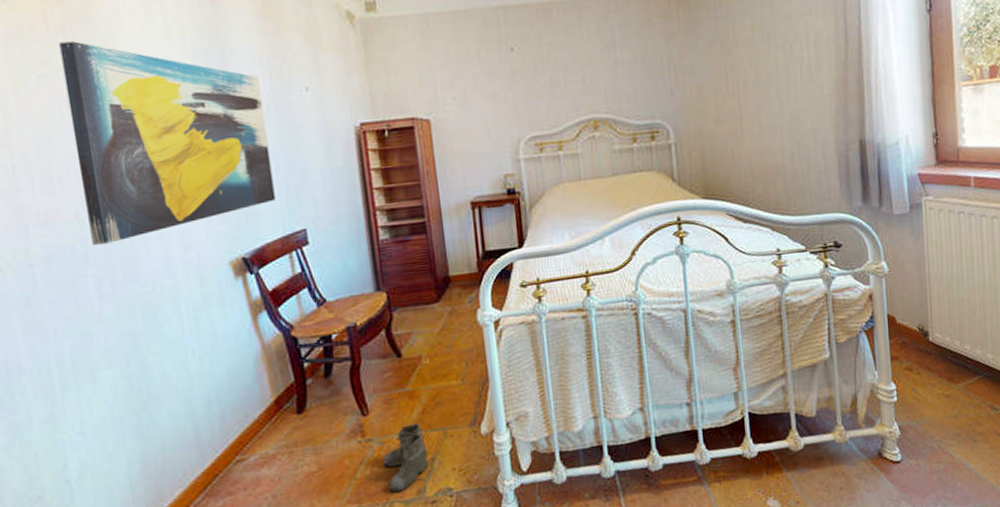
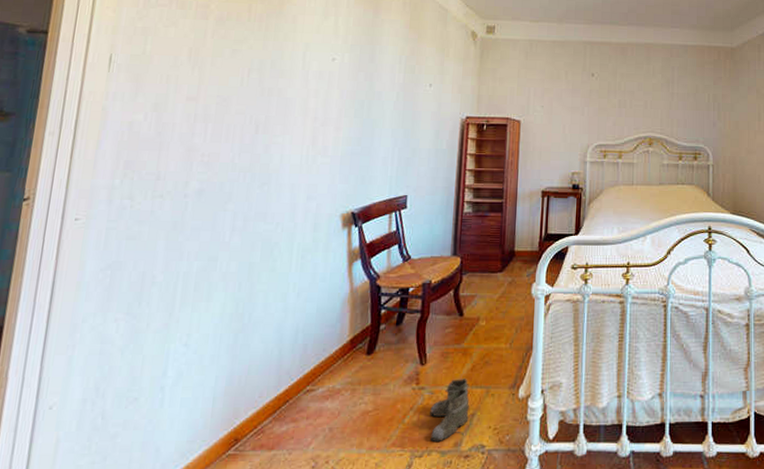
wall art: present [59,41,276,245] -> none [238,28,396,186]

